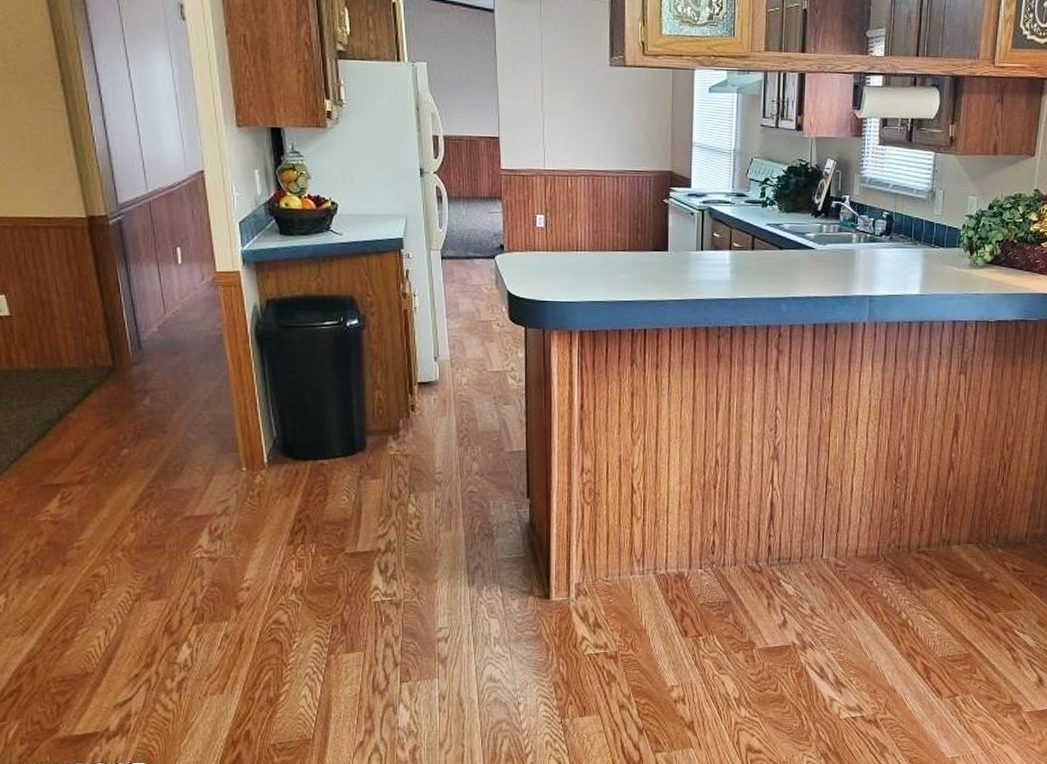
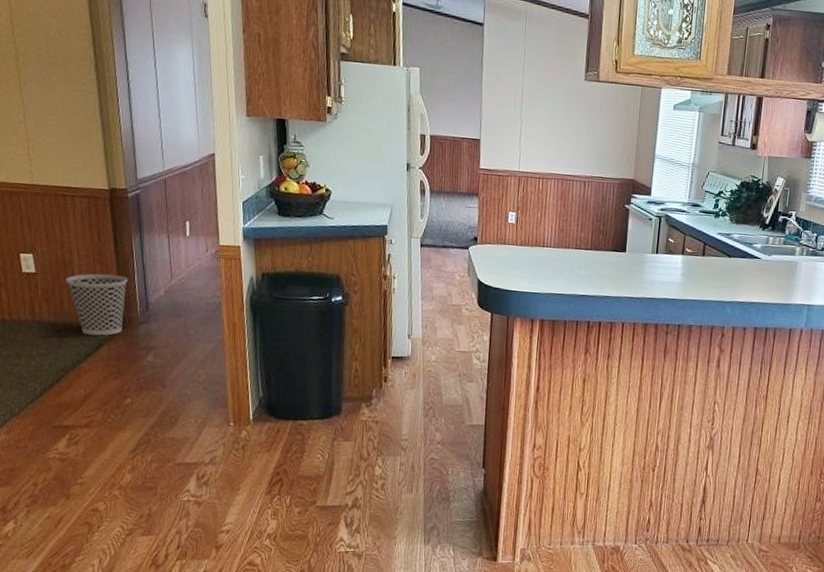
wastebasket: none [45,311,115,381] -> present [66,273,128,336]

